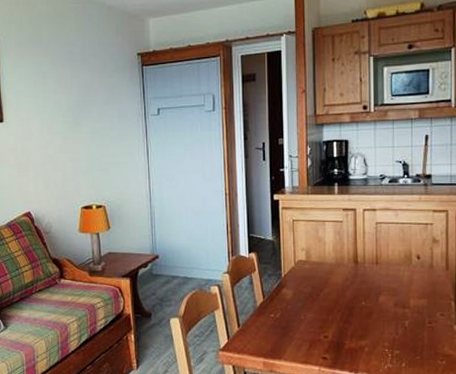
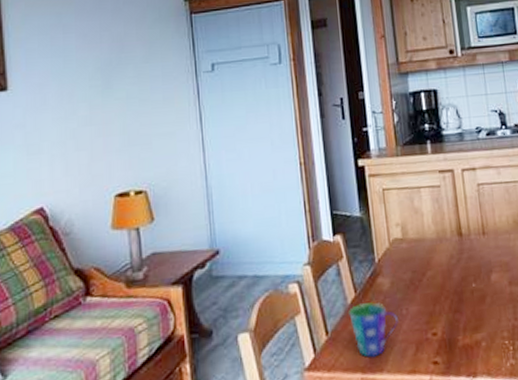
cup: none [257,307,297,348] -> present [349,302,398,358]

